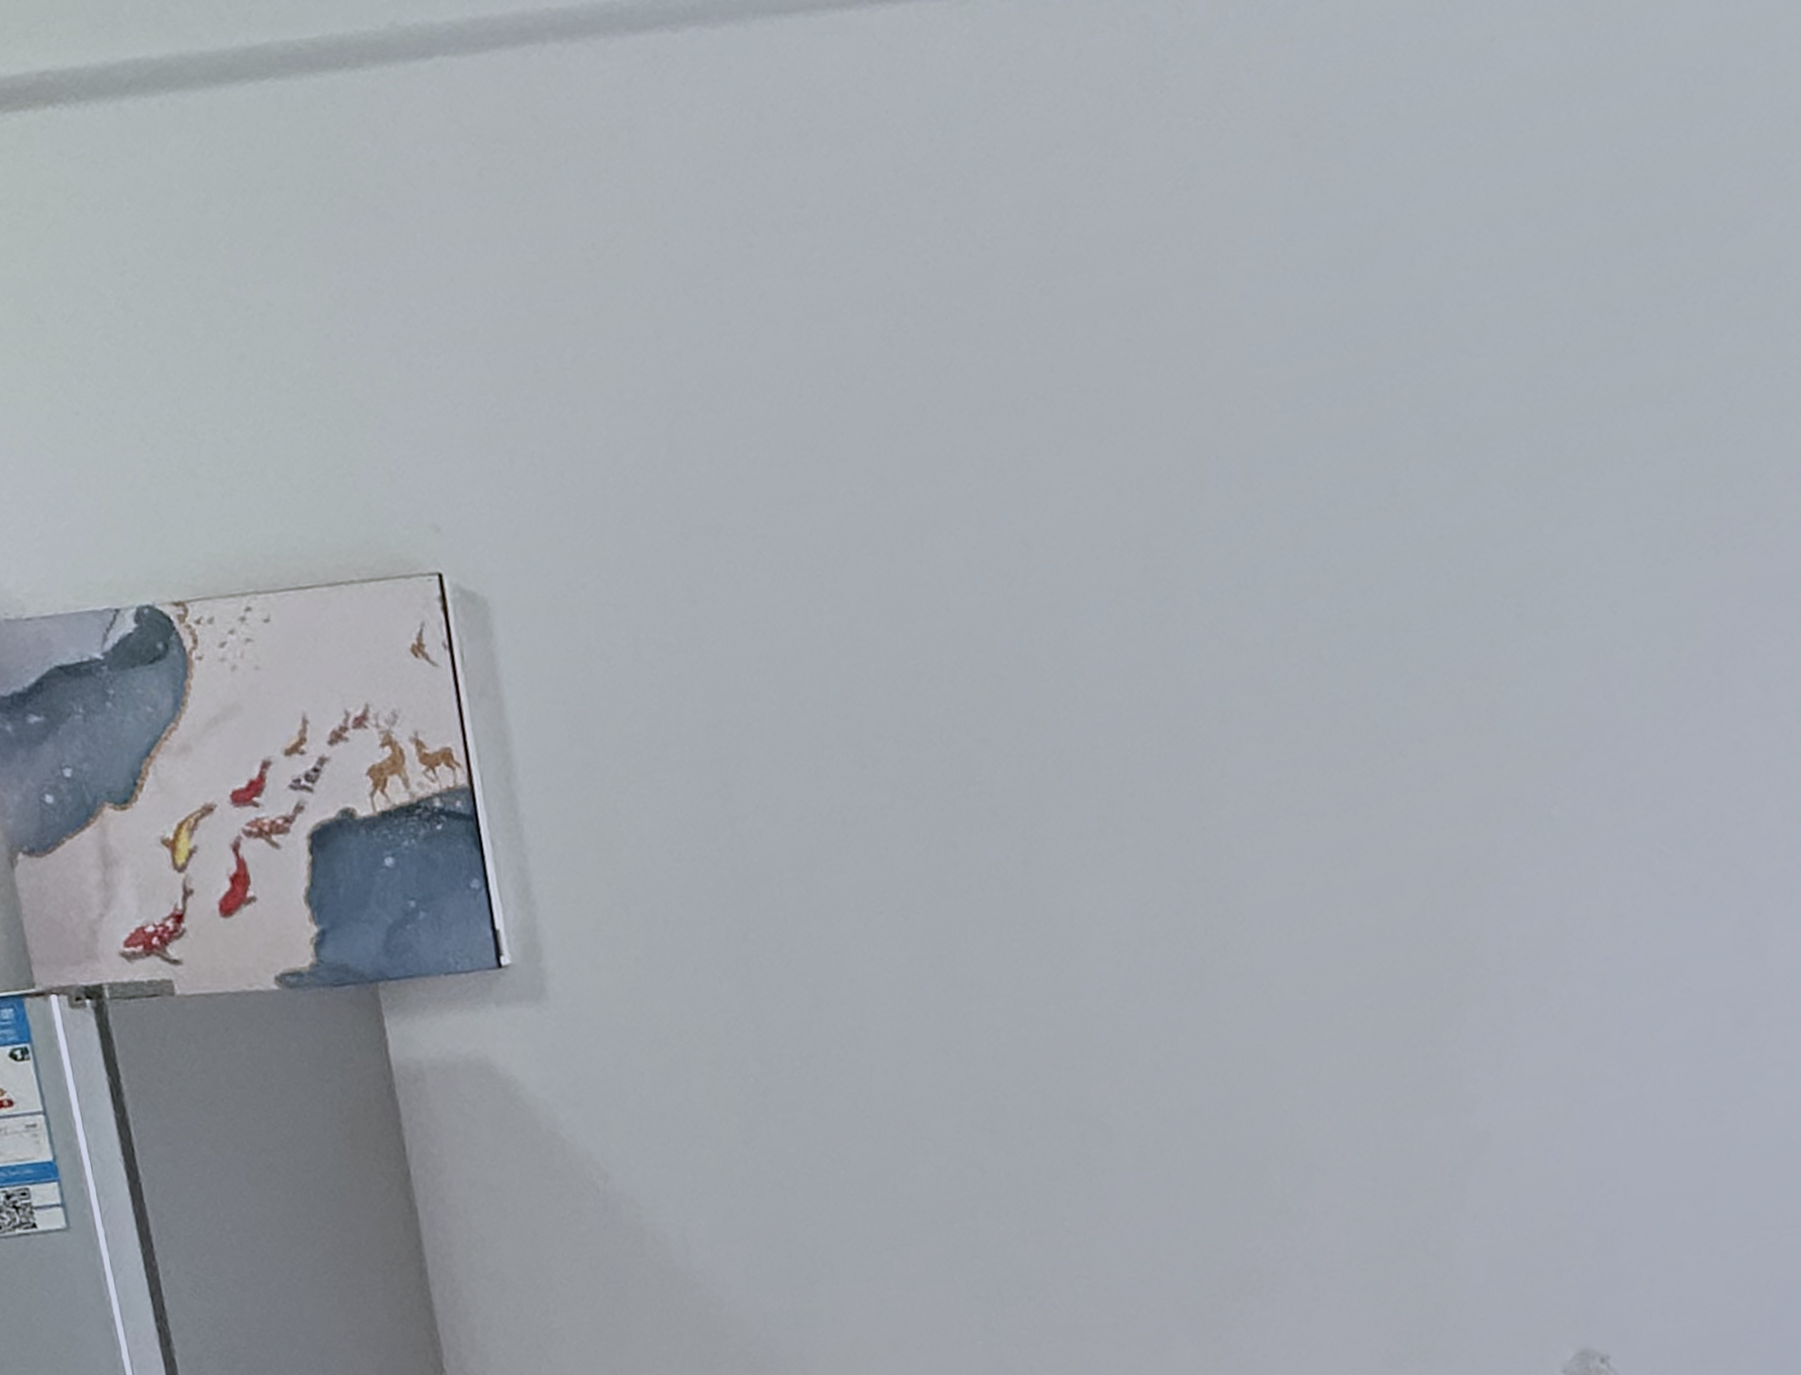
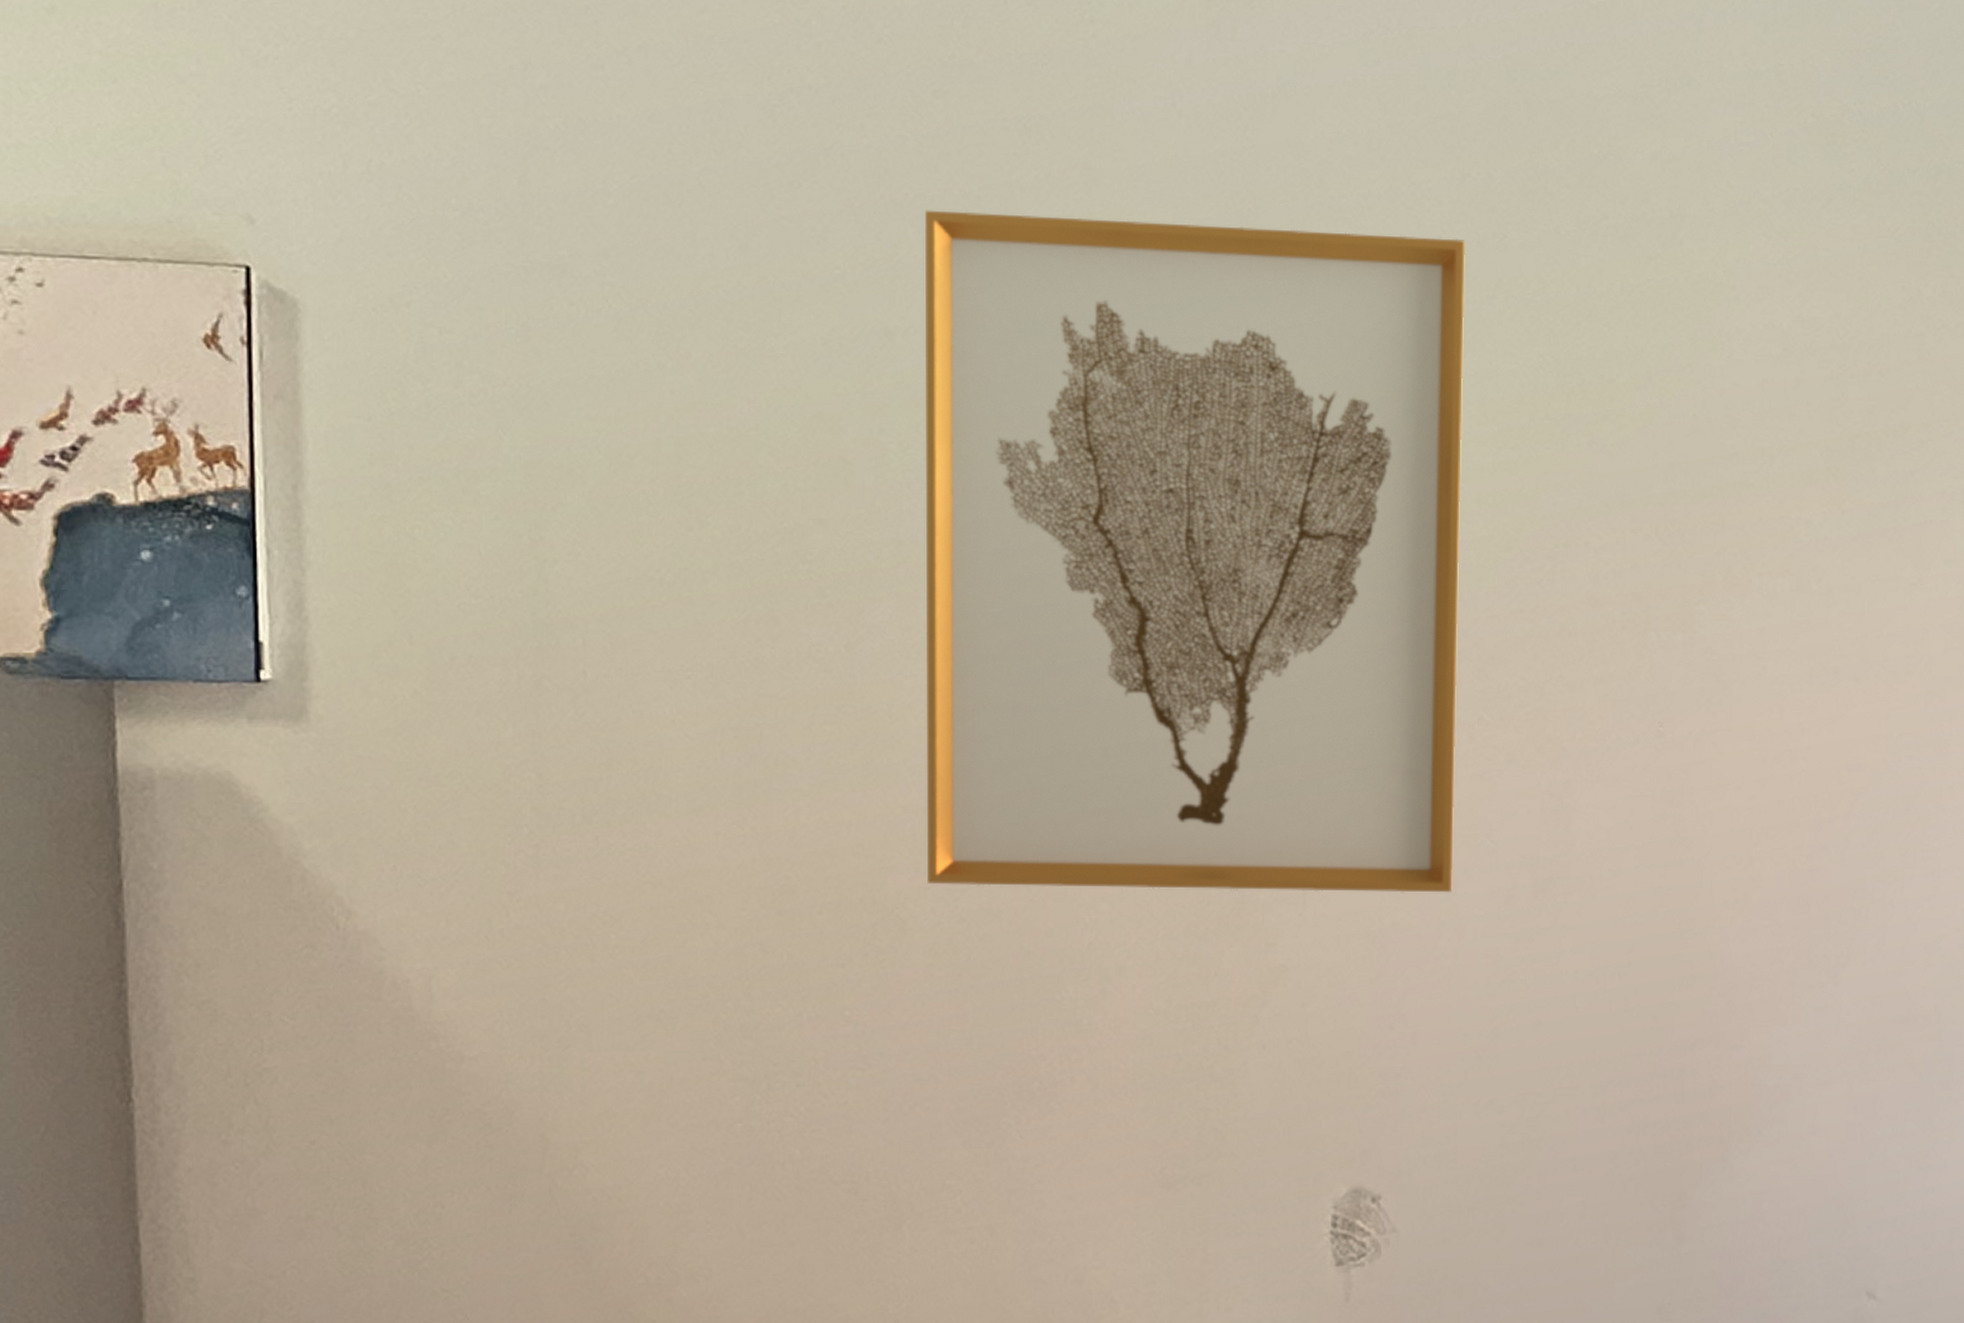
wall art: none [1047,349,1650,1088] -> present [925,210,1466,893]

